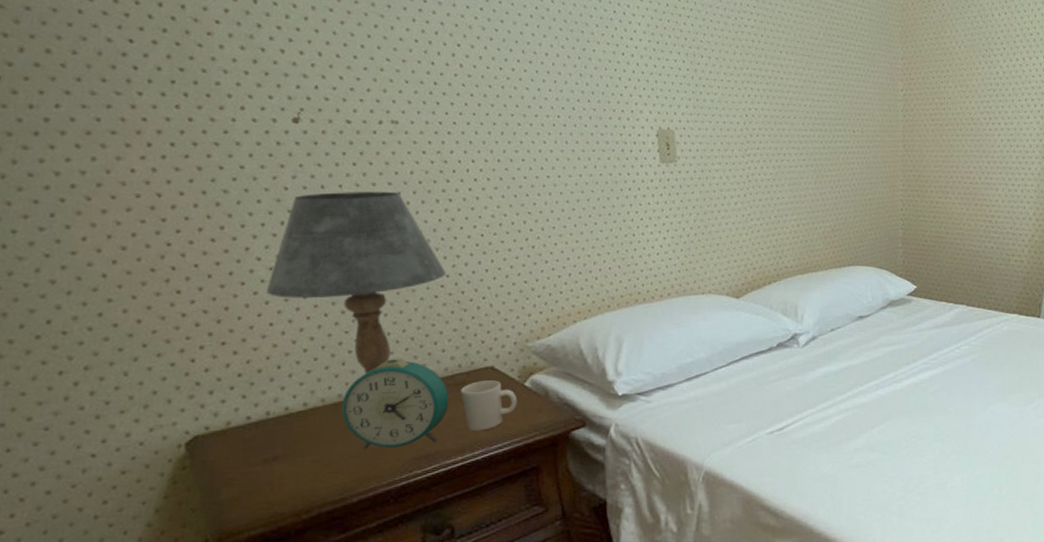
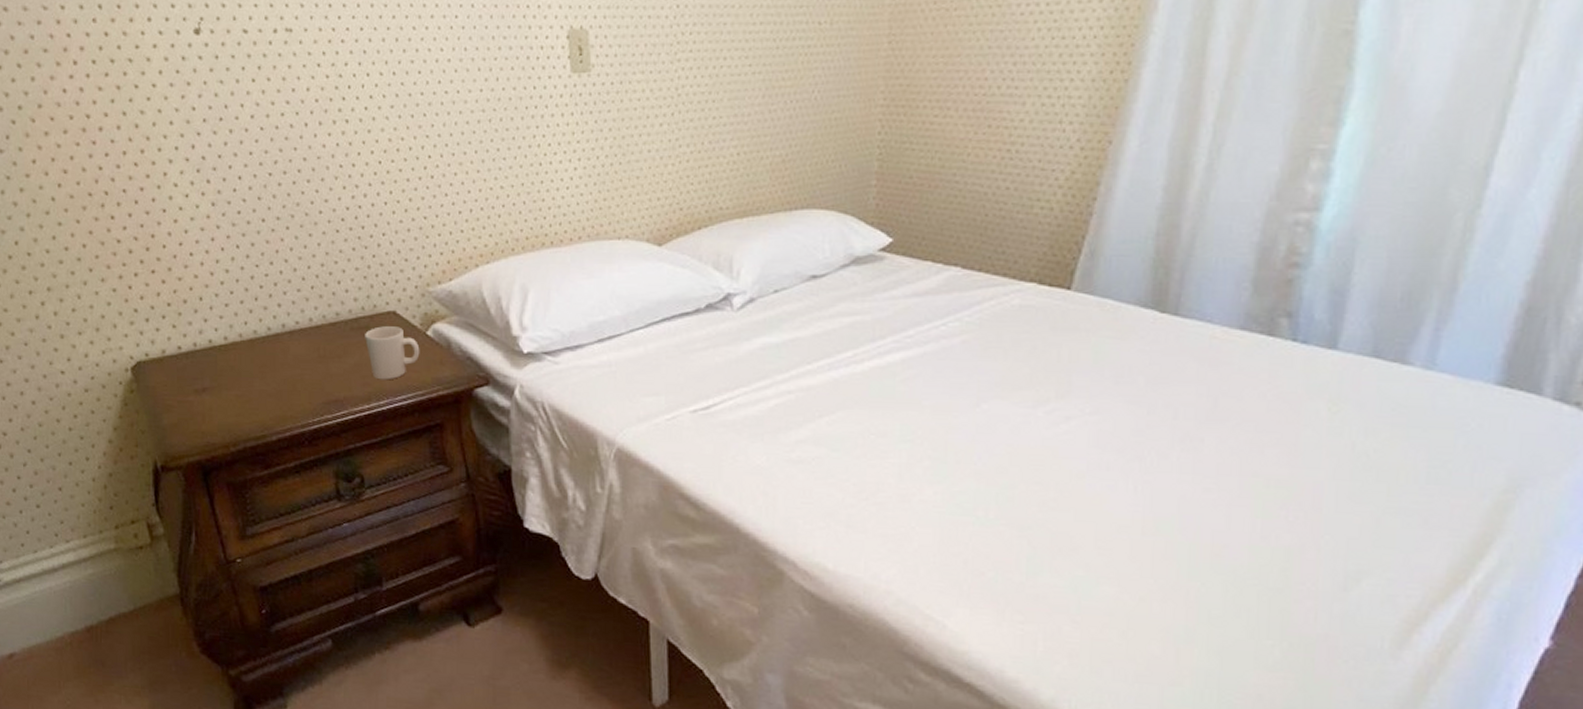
table lamp: present [266,191,446,374] -> none [184,111,346,311]
alarm clock: present [341,359,449,449] -> none [257,297,354,390]

